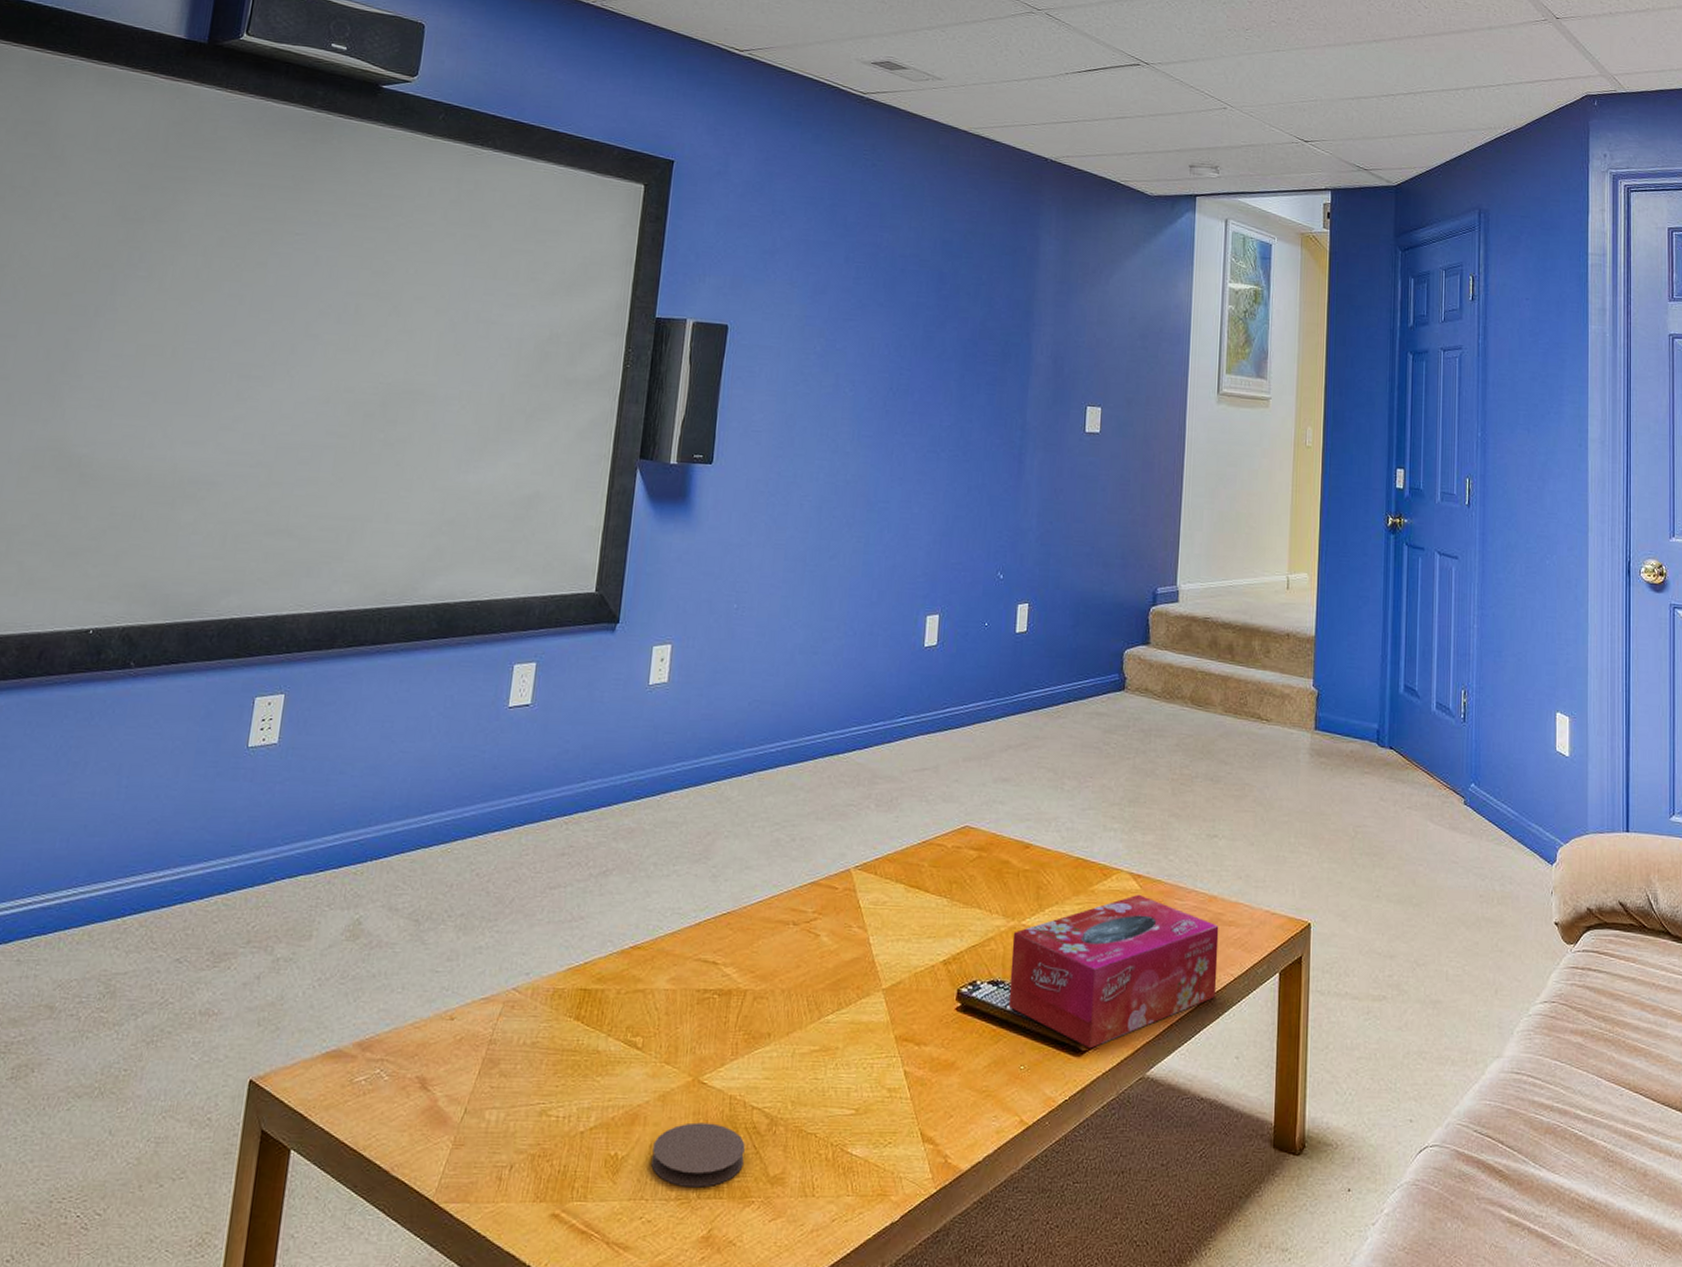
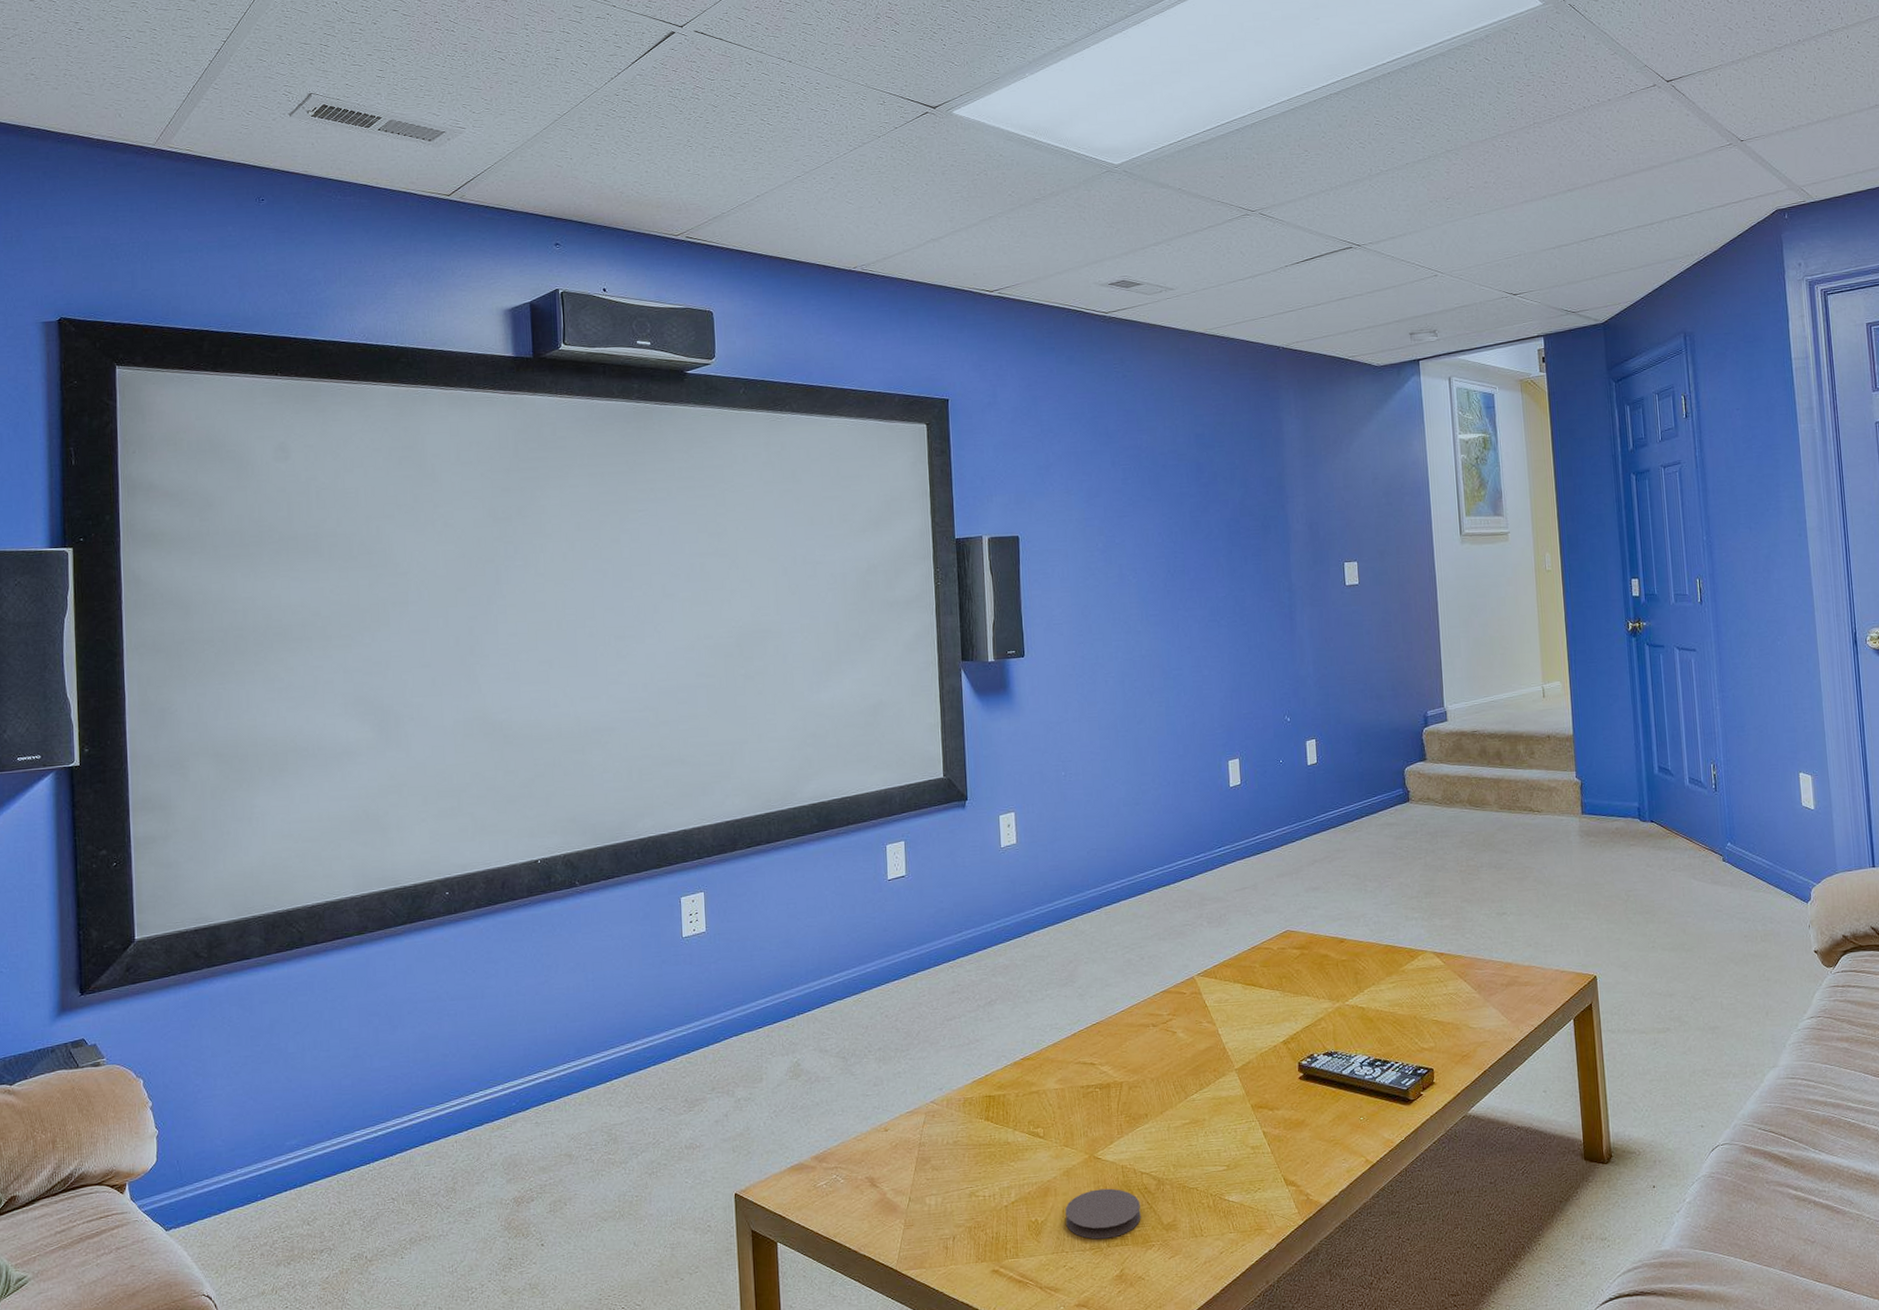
tissue box: present [1008,894,1219,1049] -> none [1339,968,1521,1098]

